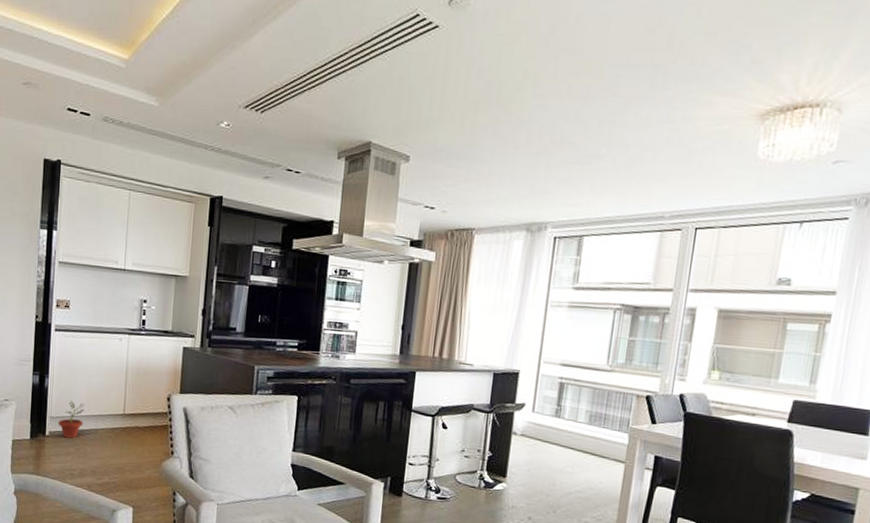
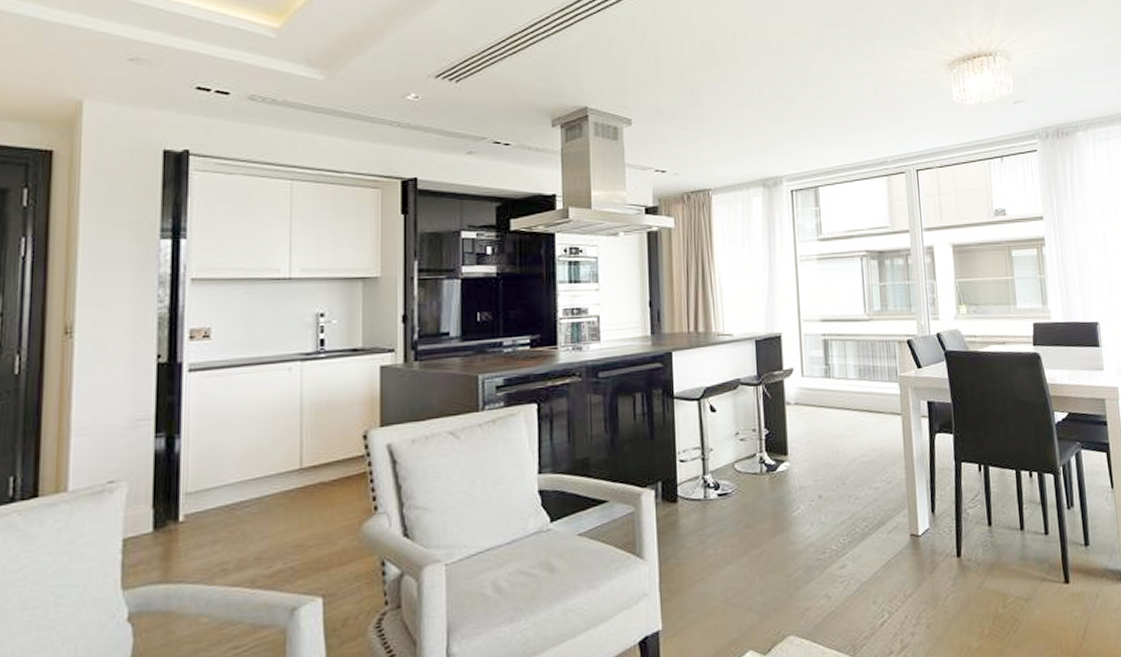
potted plant: present [58,400,85,439] -> none [199,464,241,519]

